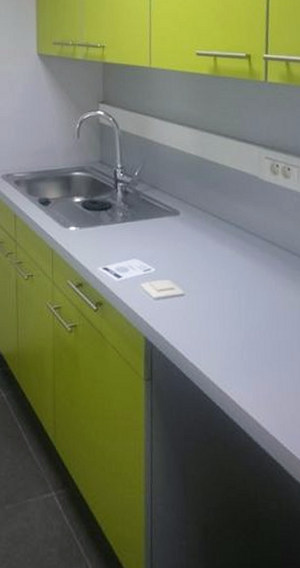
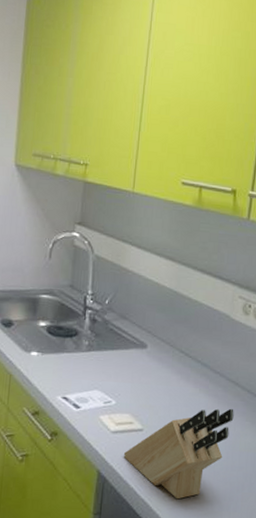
knife block: none [168,268,274,362] -> present [123,408,234,500]

